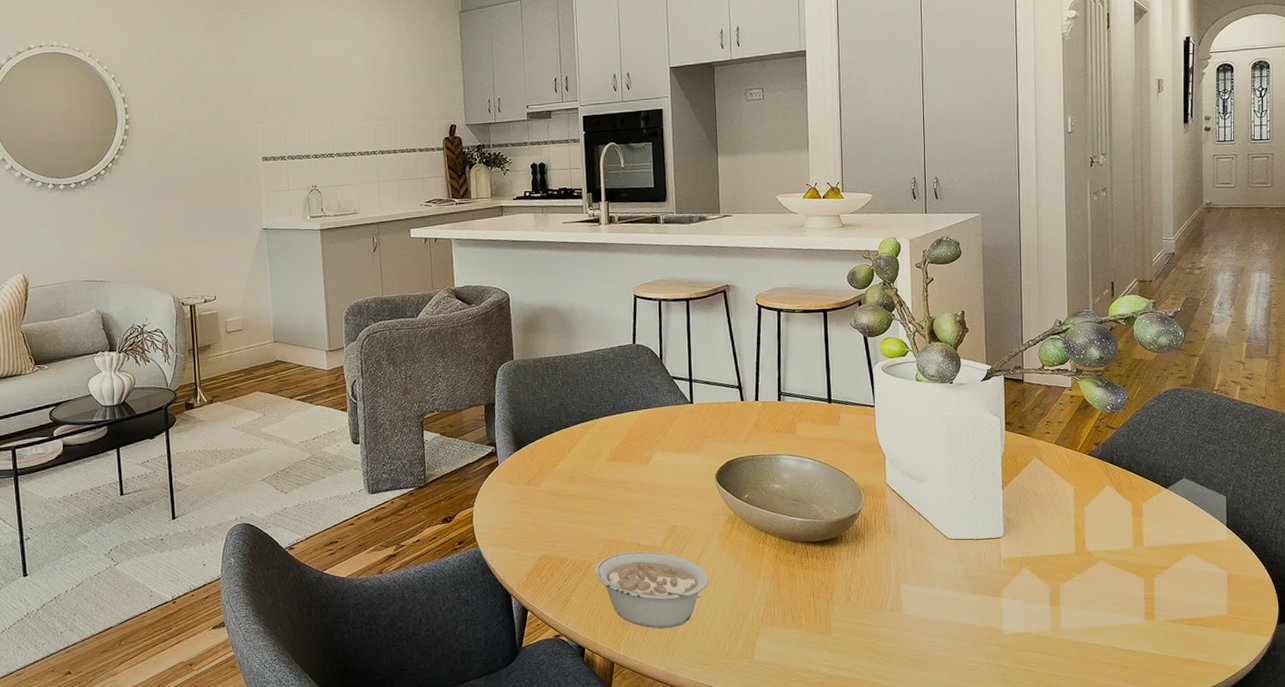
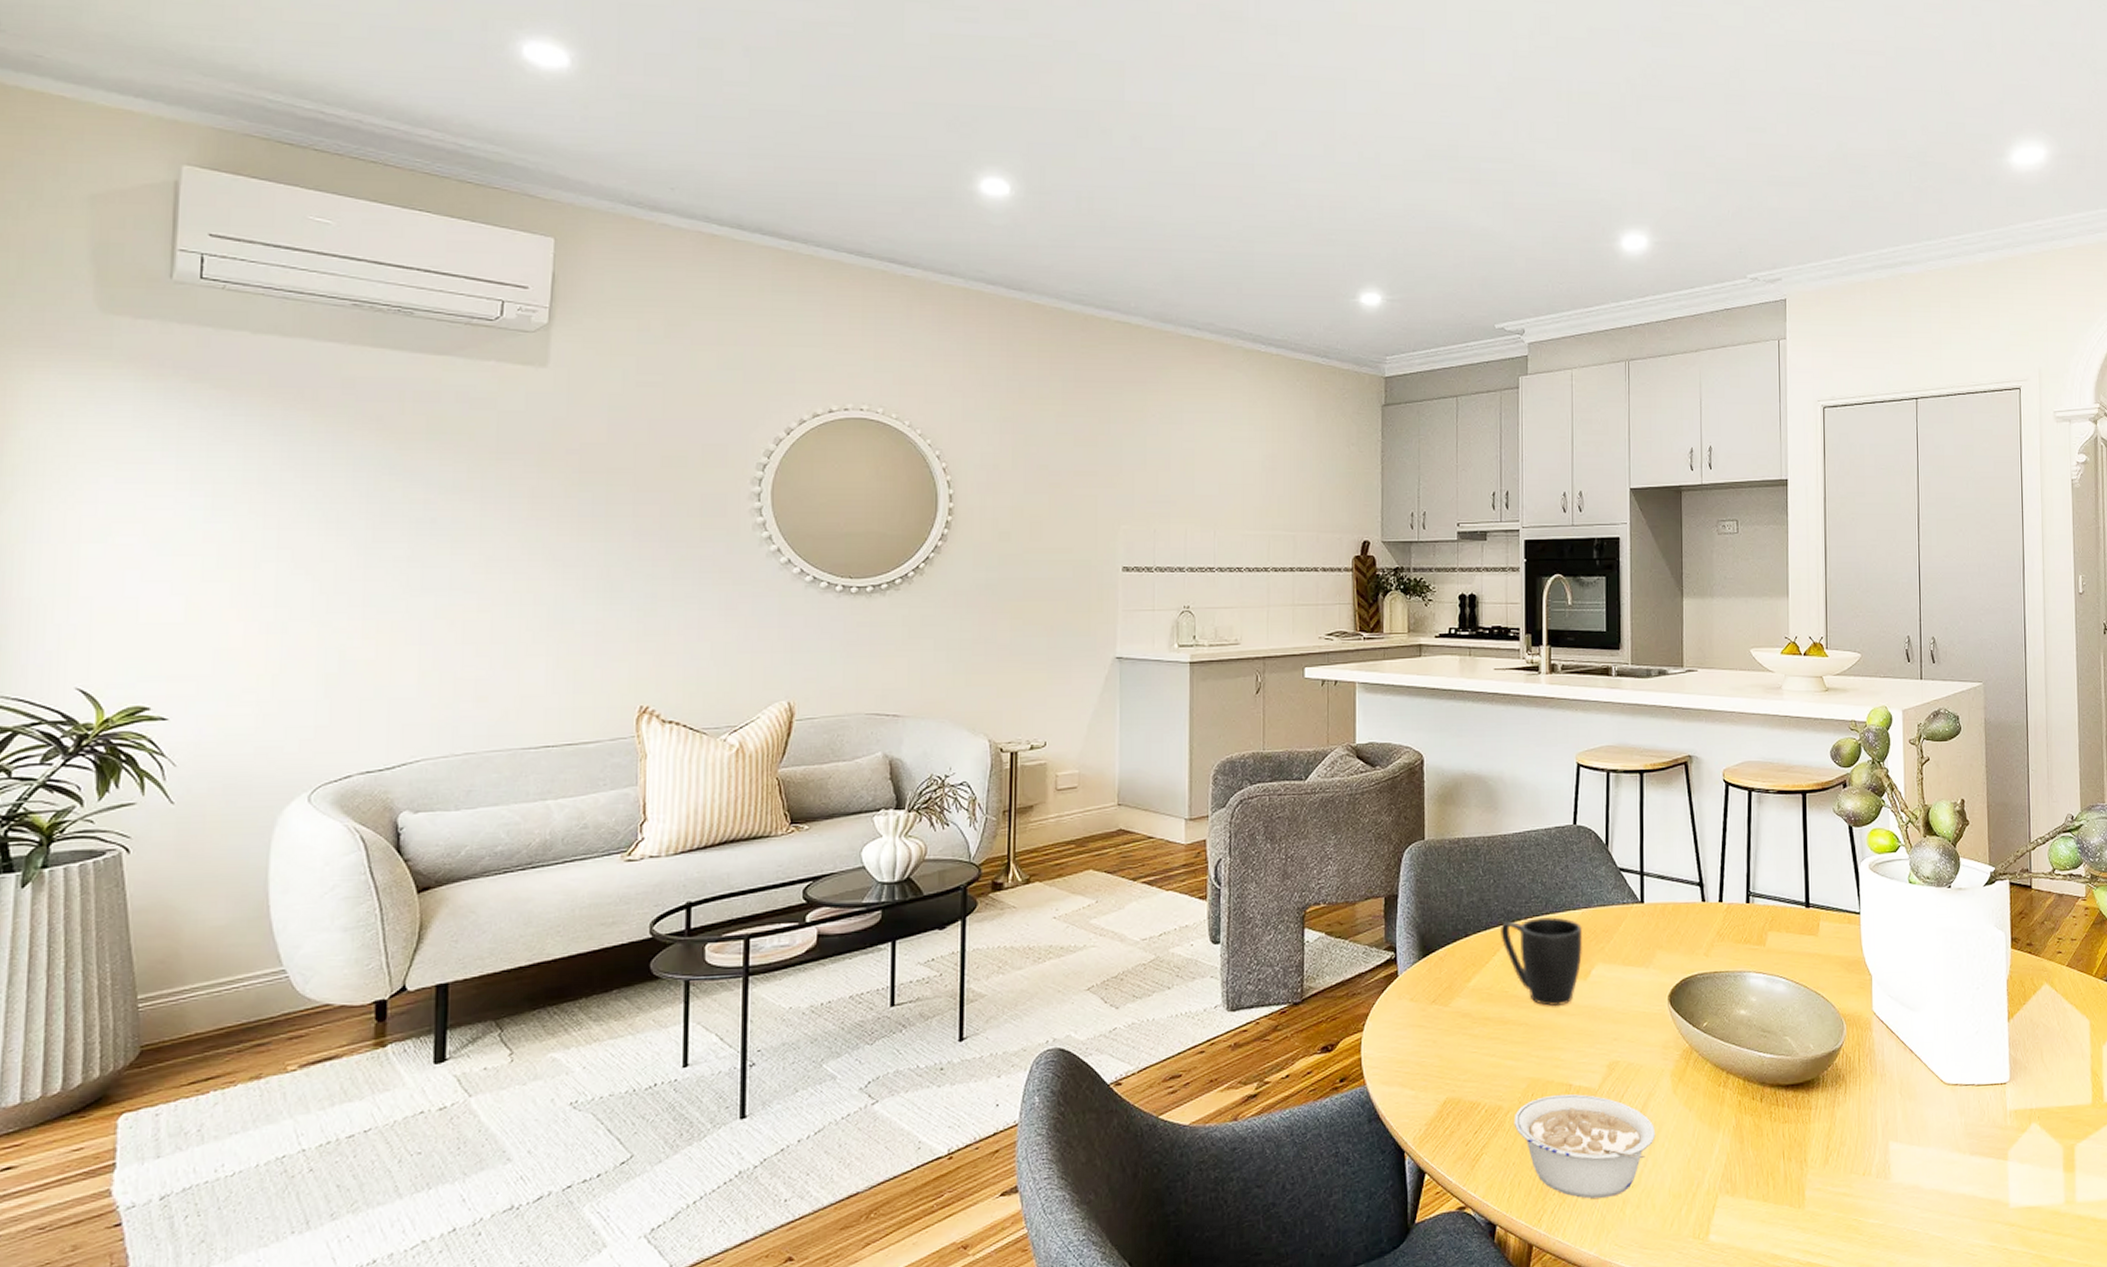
mug: none [577,416,645,485] -> present [1499,917,1583,1007]

